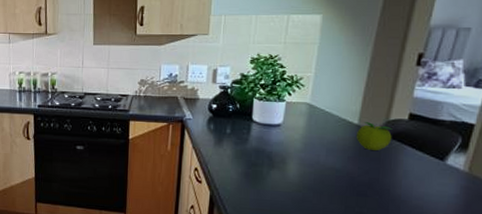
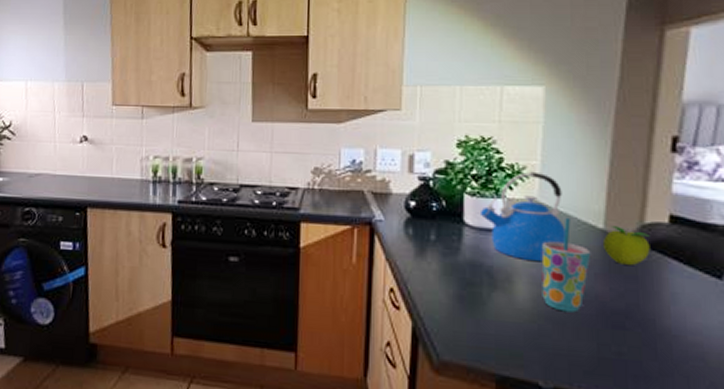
kettle: none [264,81,329,149] -> present [479,171,566,262]
cup: none [307,115,346,185] -> present [541,217,590,313]

